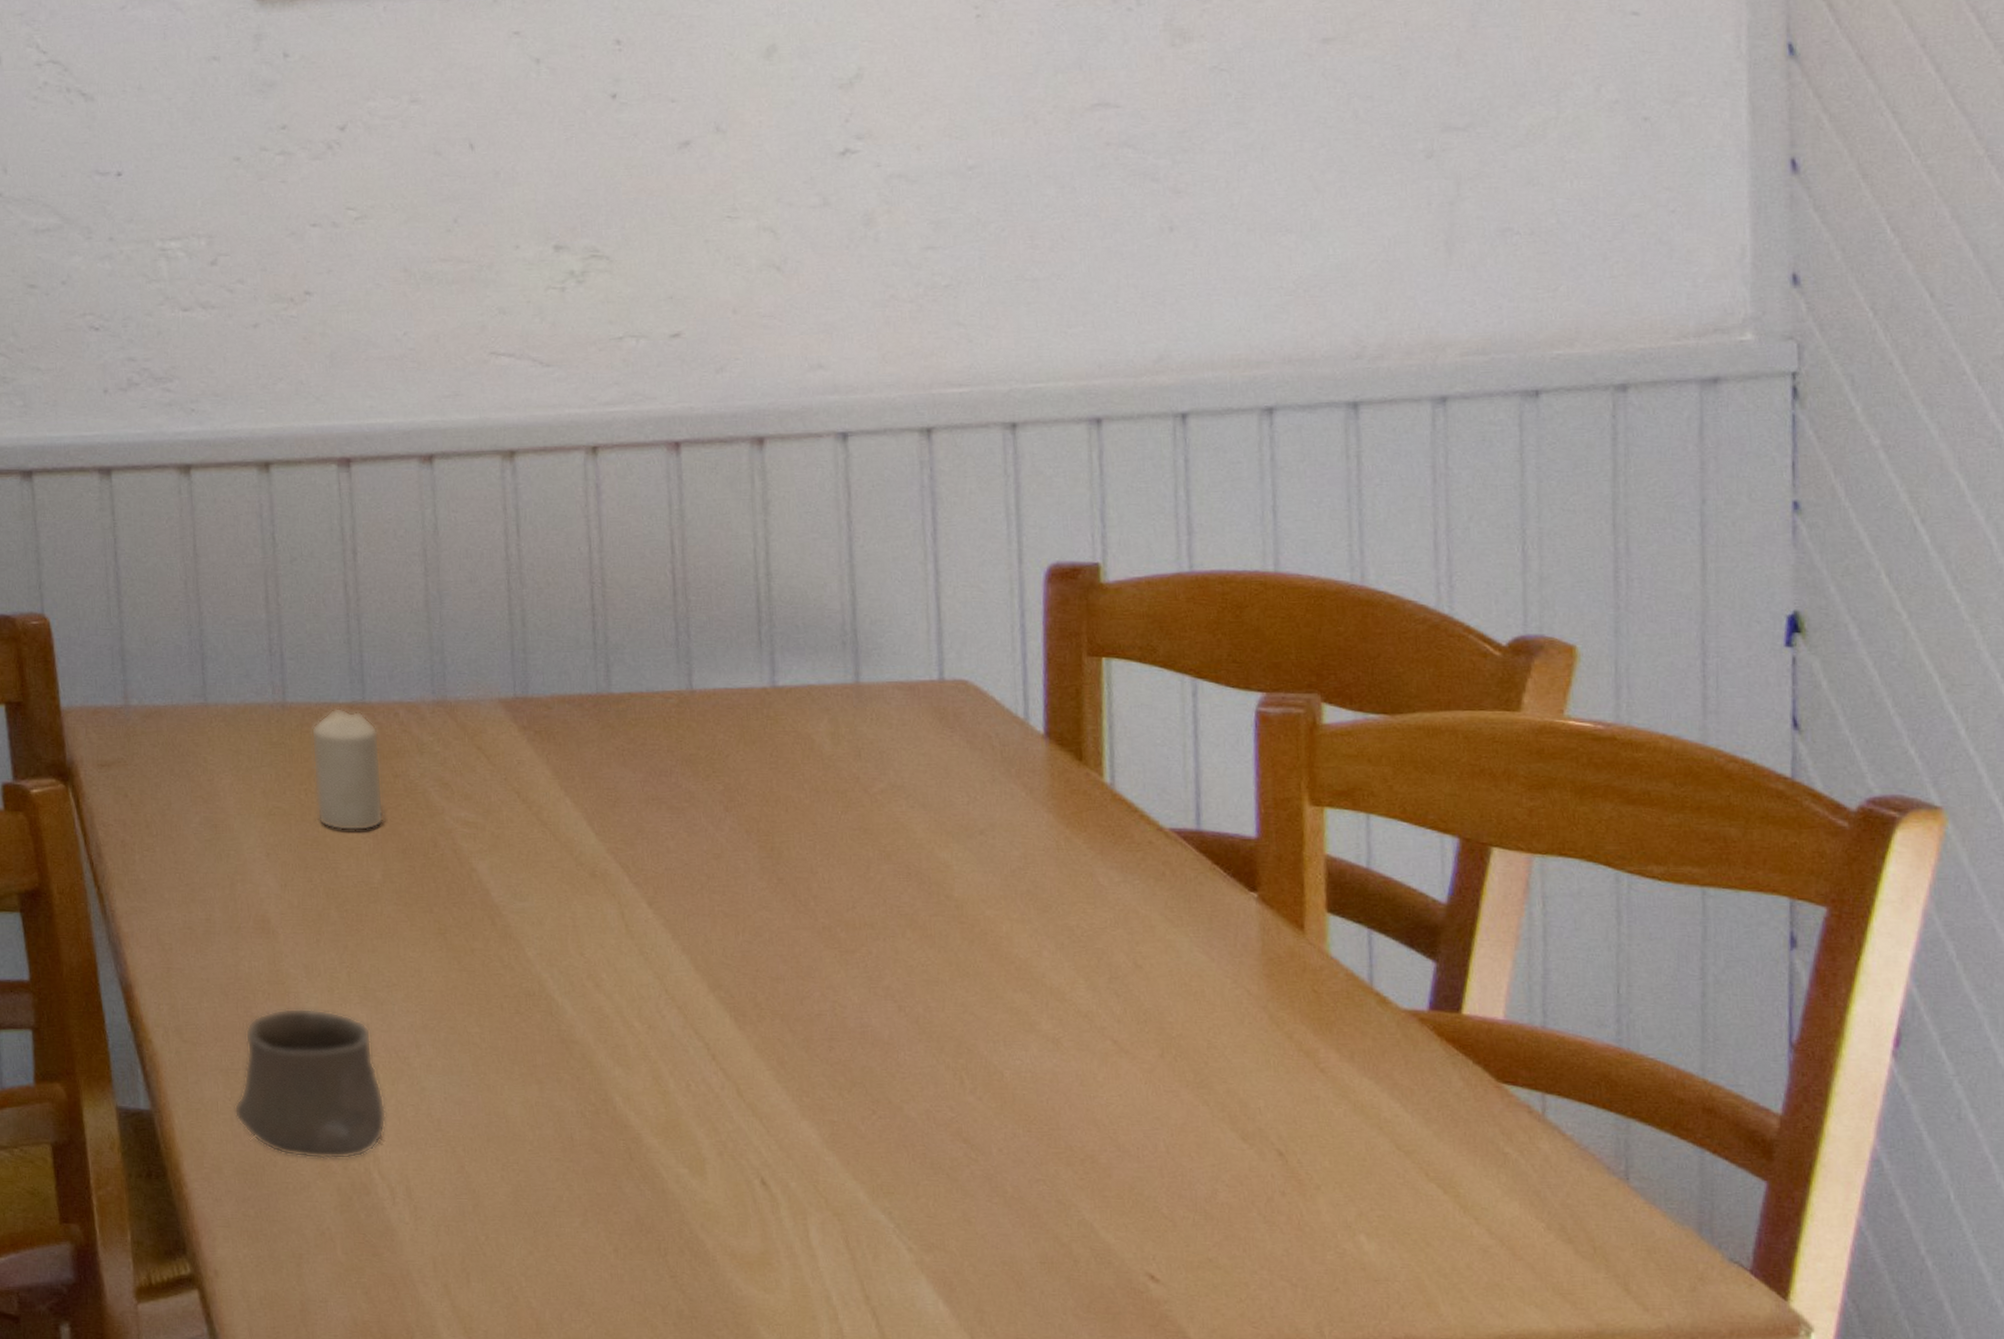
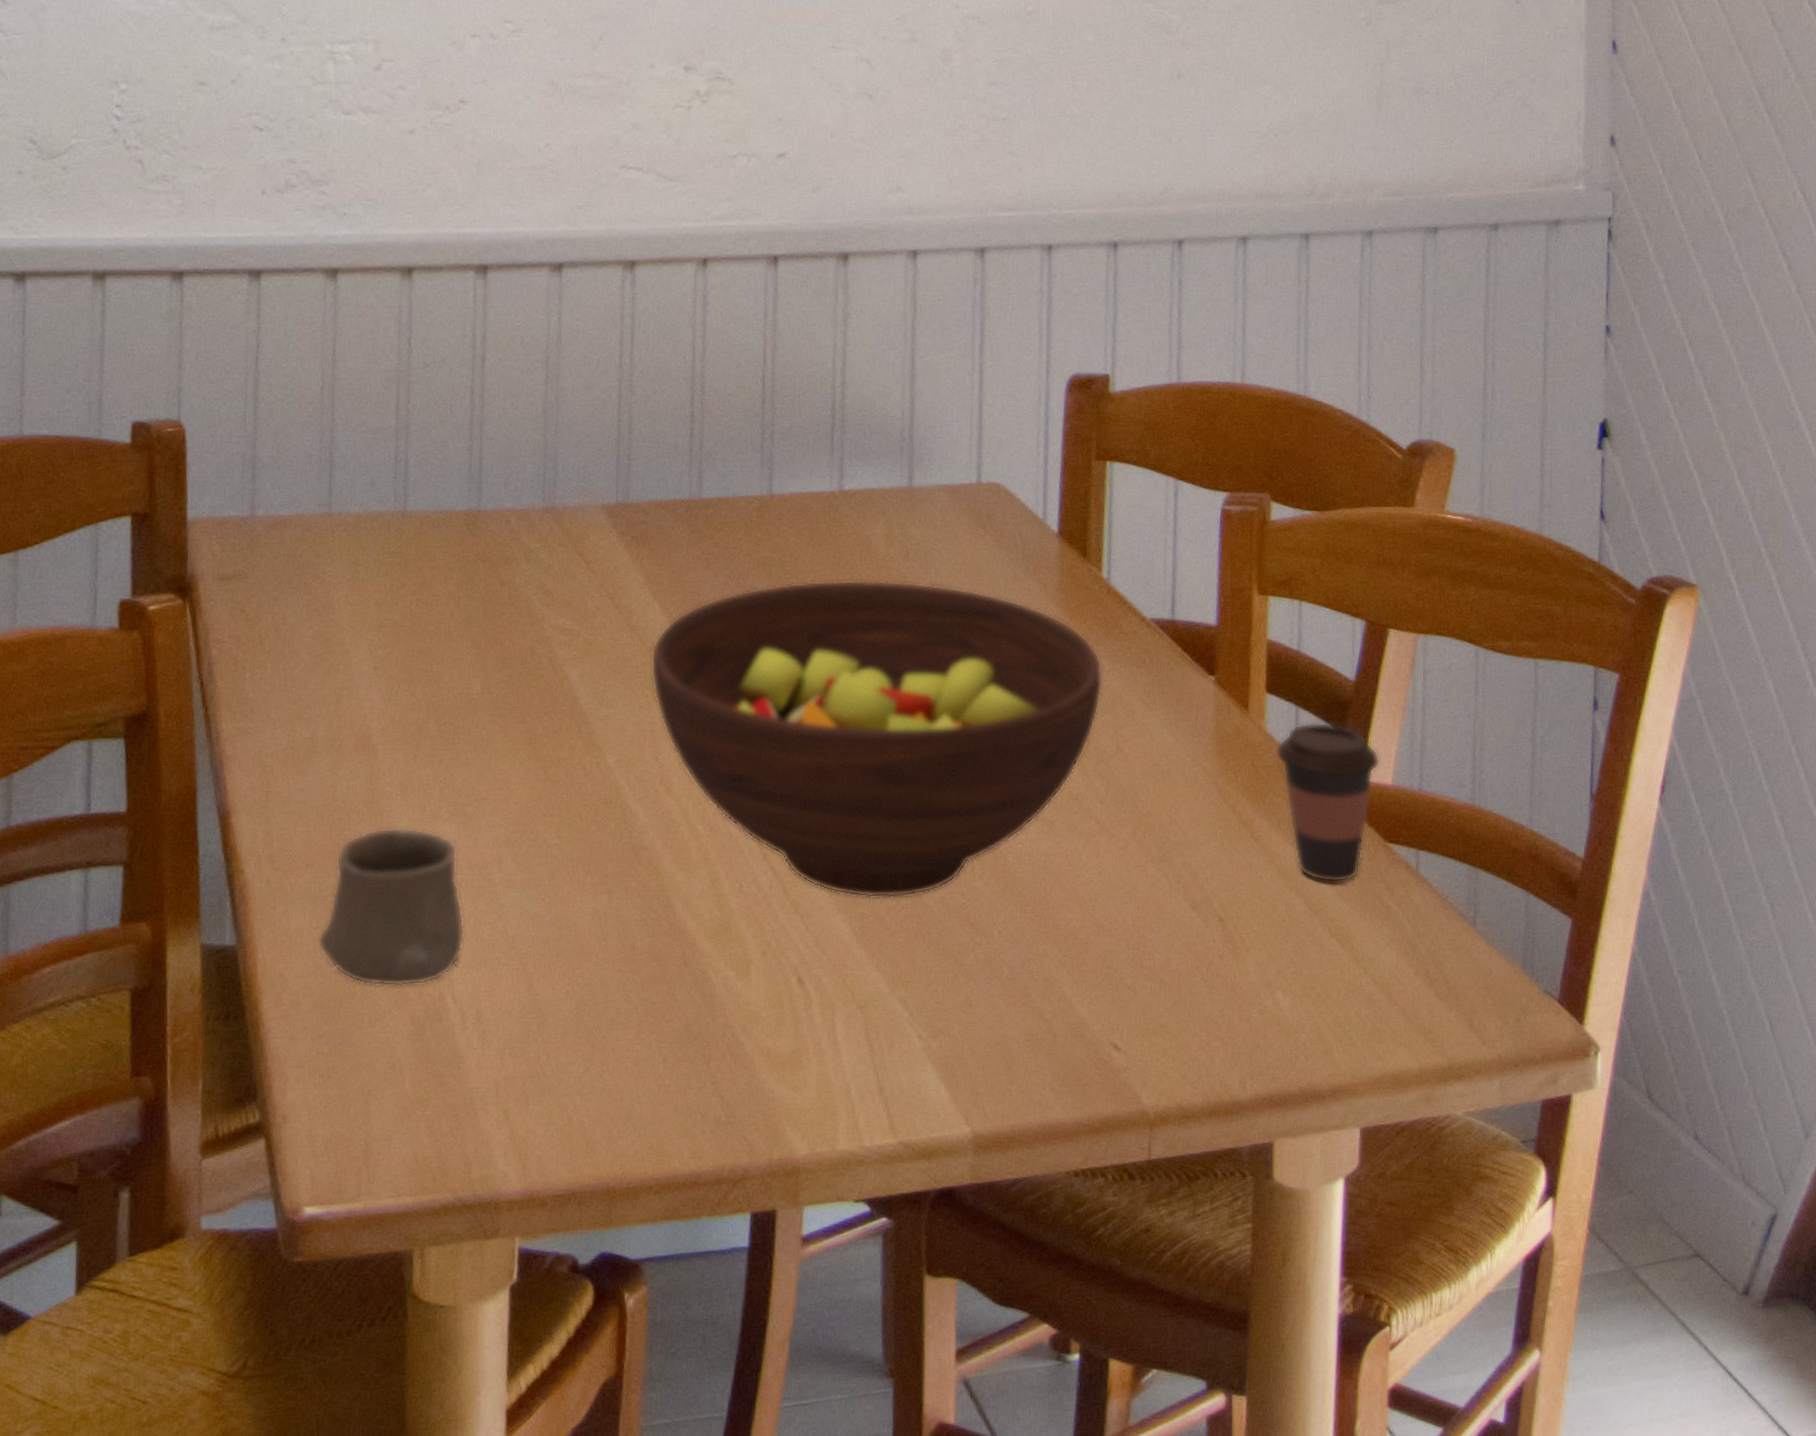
candle: present [311,707,385,831] -> none [426,515,491,642]
fruit bowl: none [566,779,1113,1107] -> present [651,579,1103,899]
coffee cup: none [1343,947,1487,1124] -> present [1276,722,1380,883]

